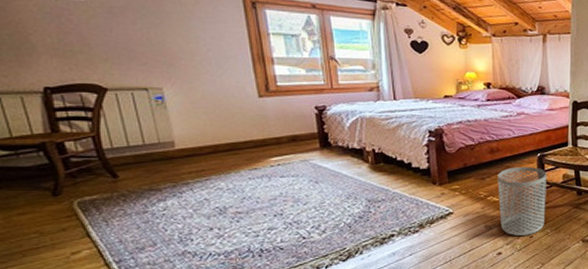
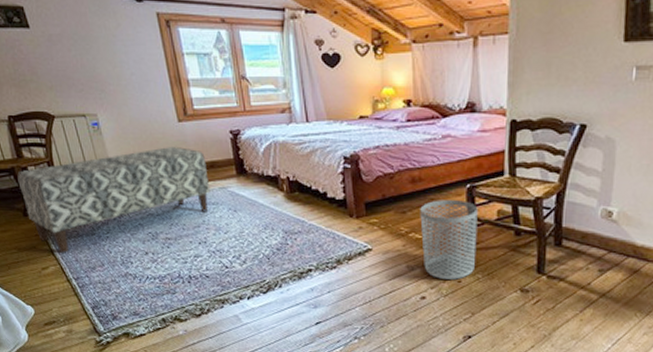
bench: none [49,121,291,234] -> present [17,147,211,253]

